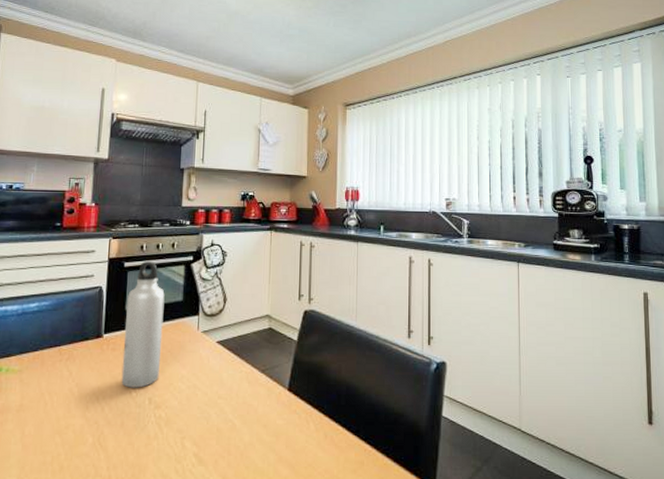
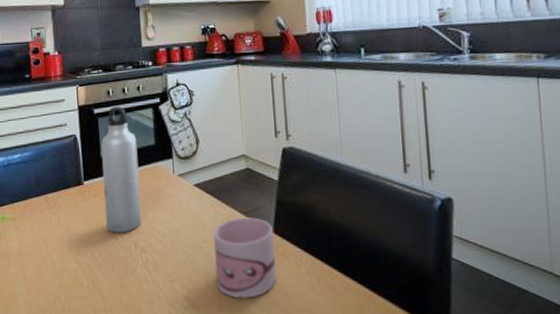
mug: none [228,375,287,455] -> present [213,217,276,298]

